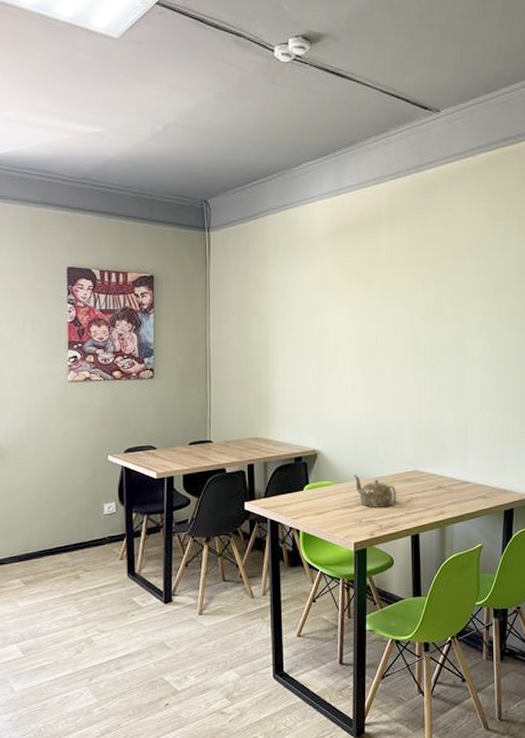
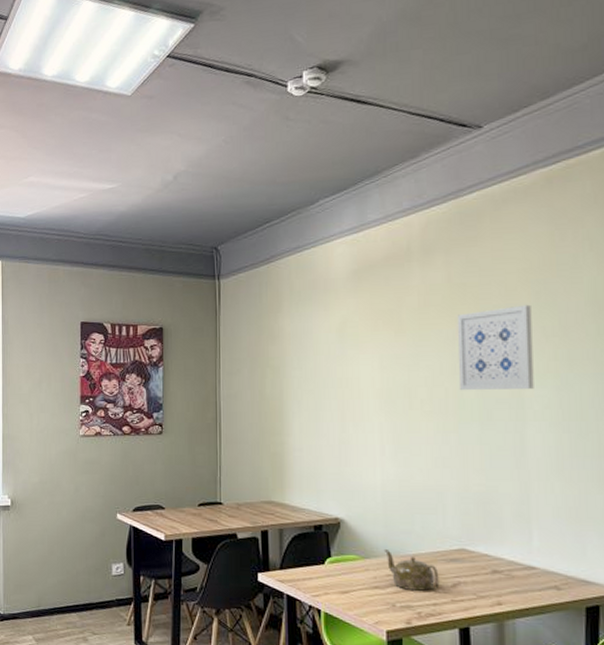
wall art: none [416,267,473,339] -> present [456,304,534,391]

